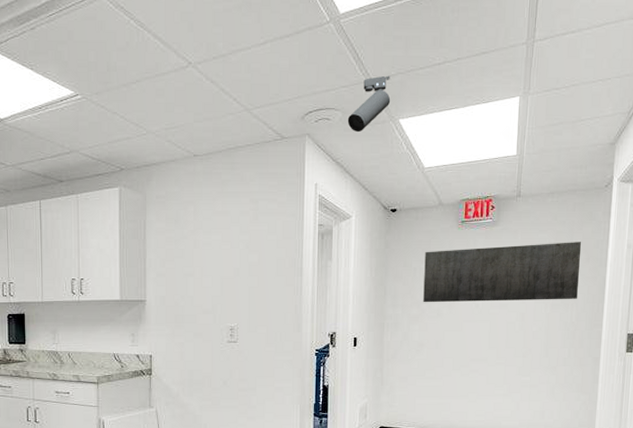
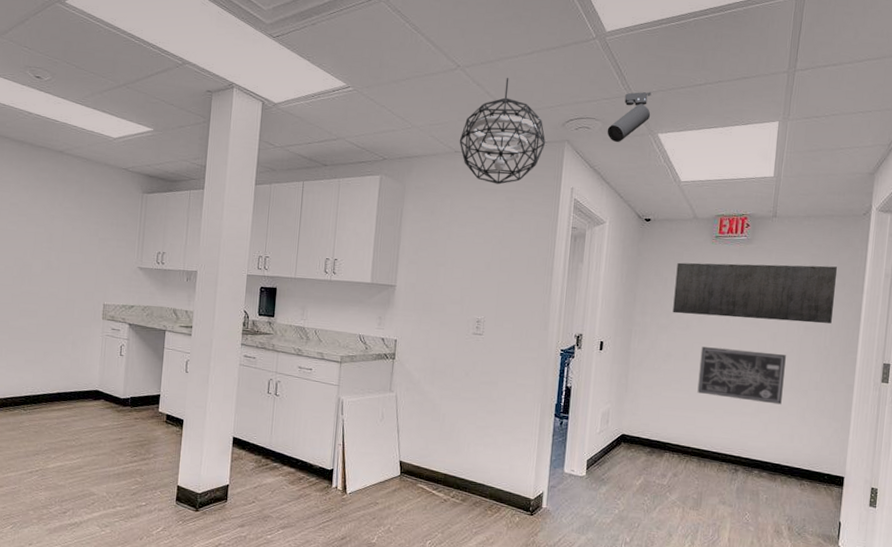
pendant light: none [197,71,286,187] -> present [459,77,546,185]
wall art: none [451,333,535,383] -> present [697,347,786,405]

